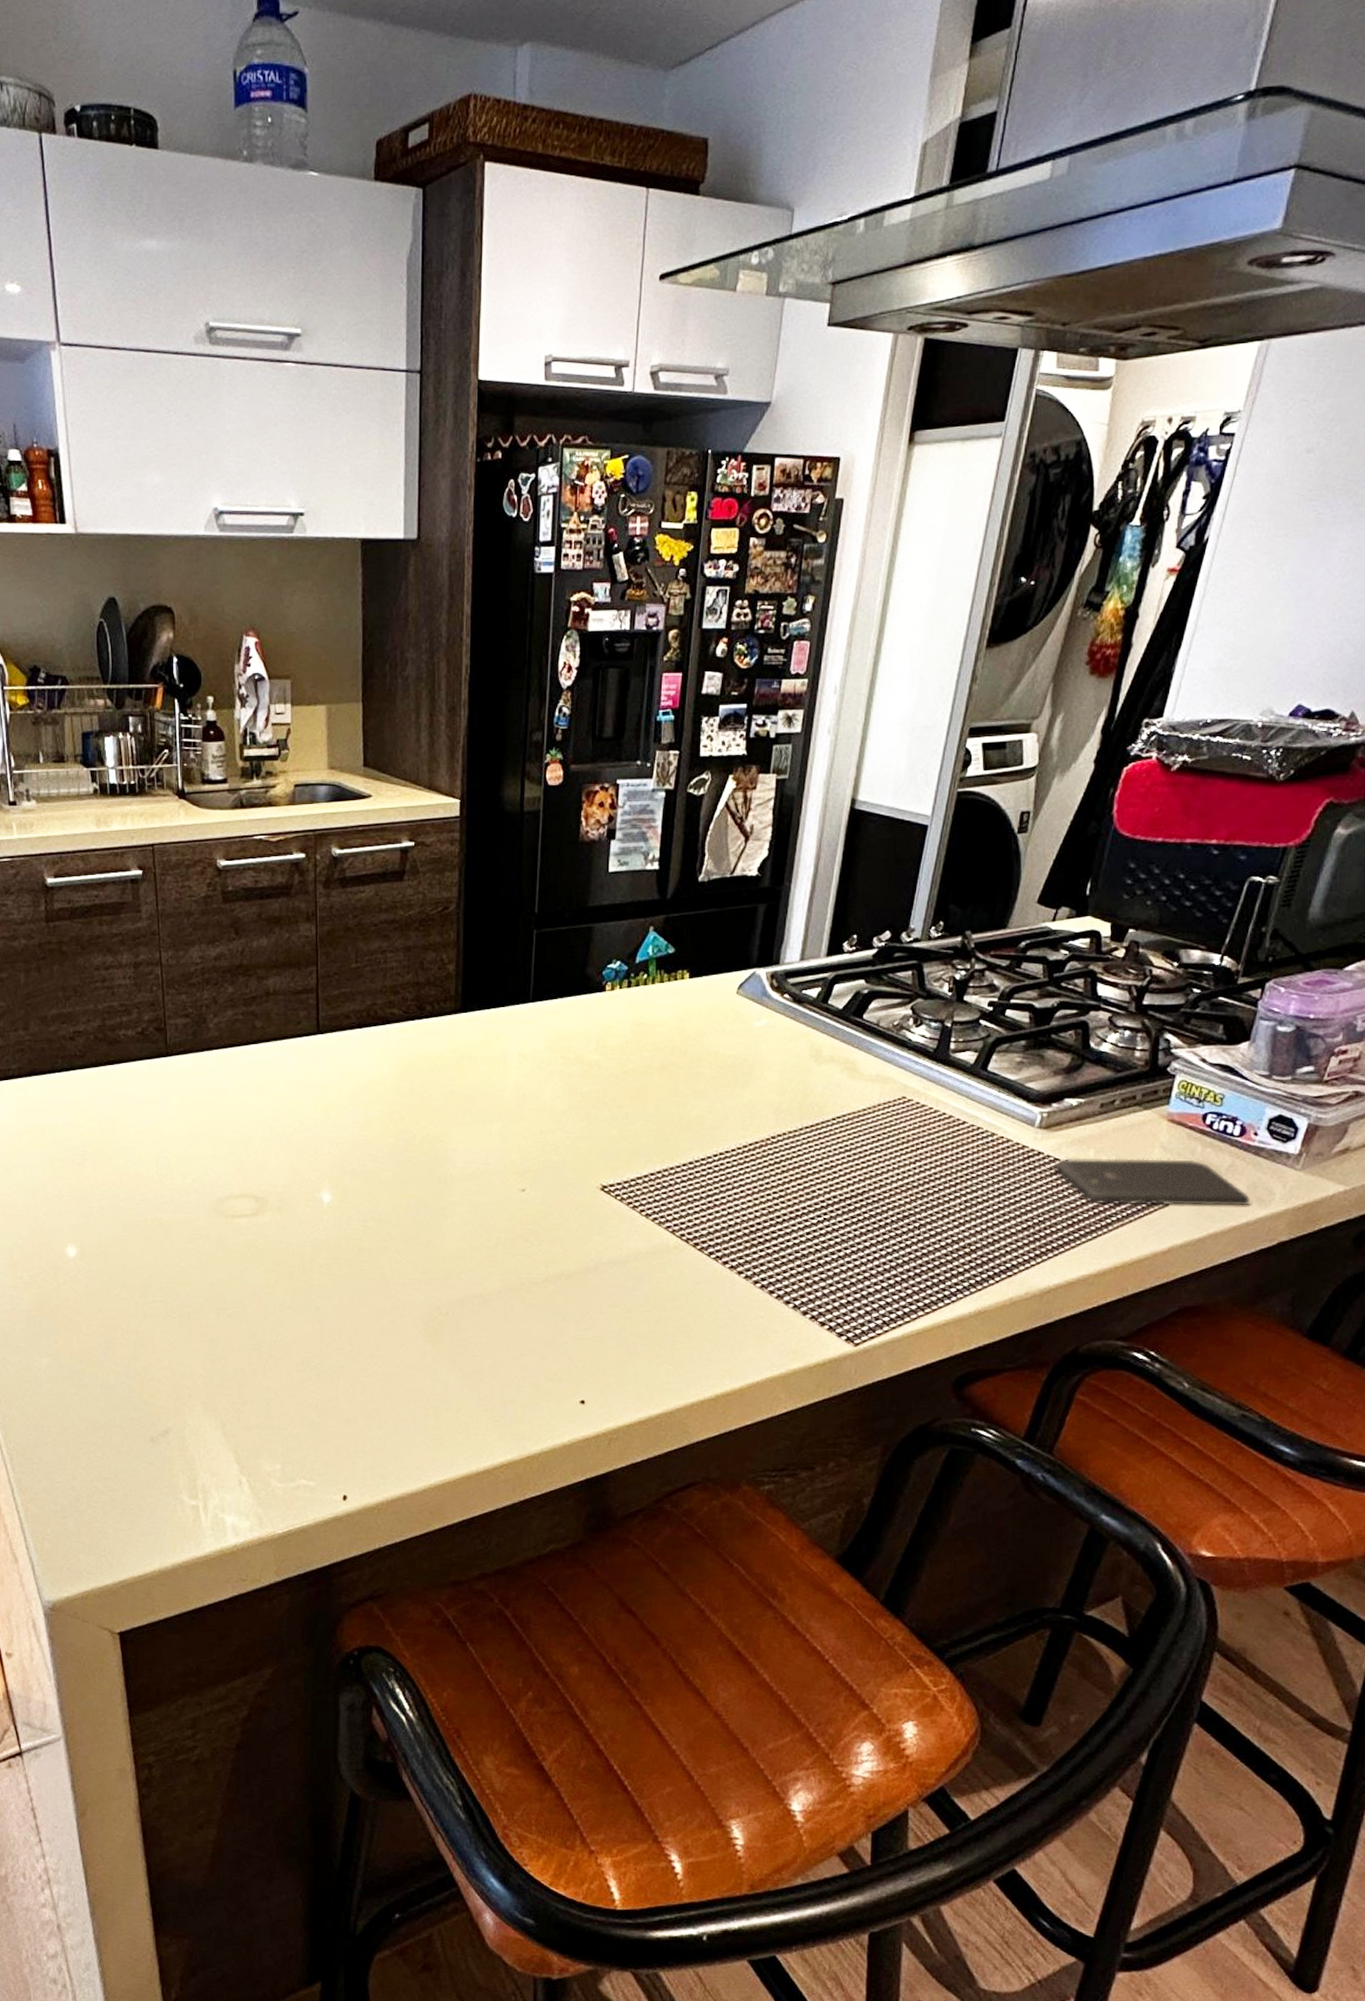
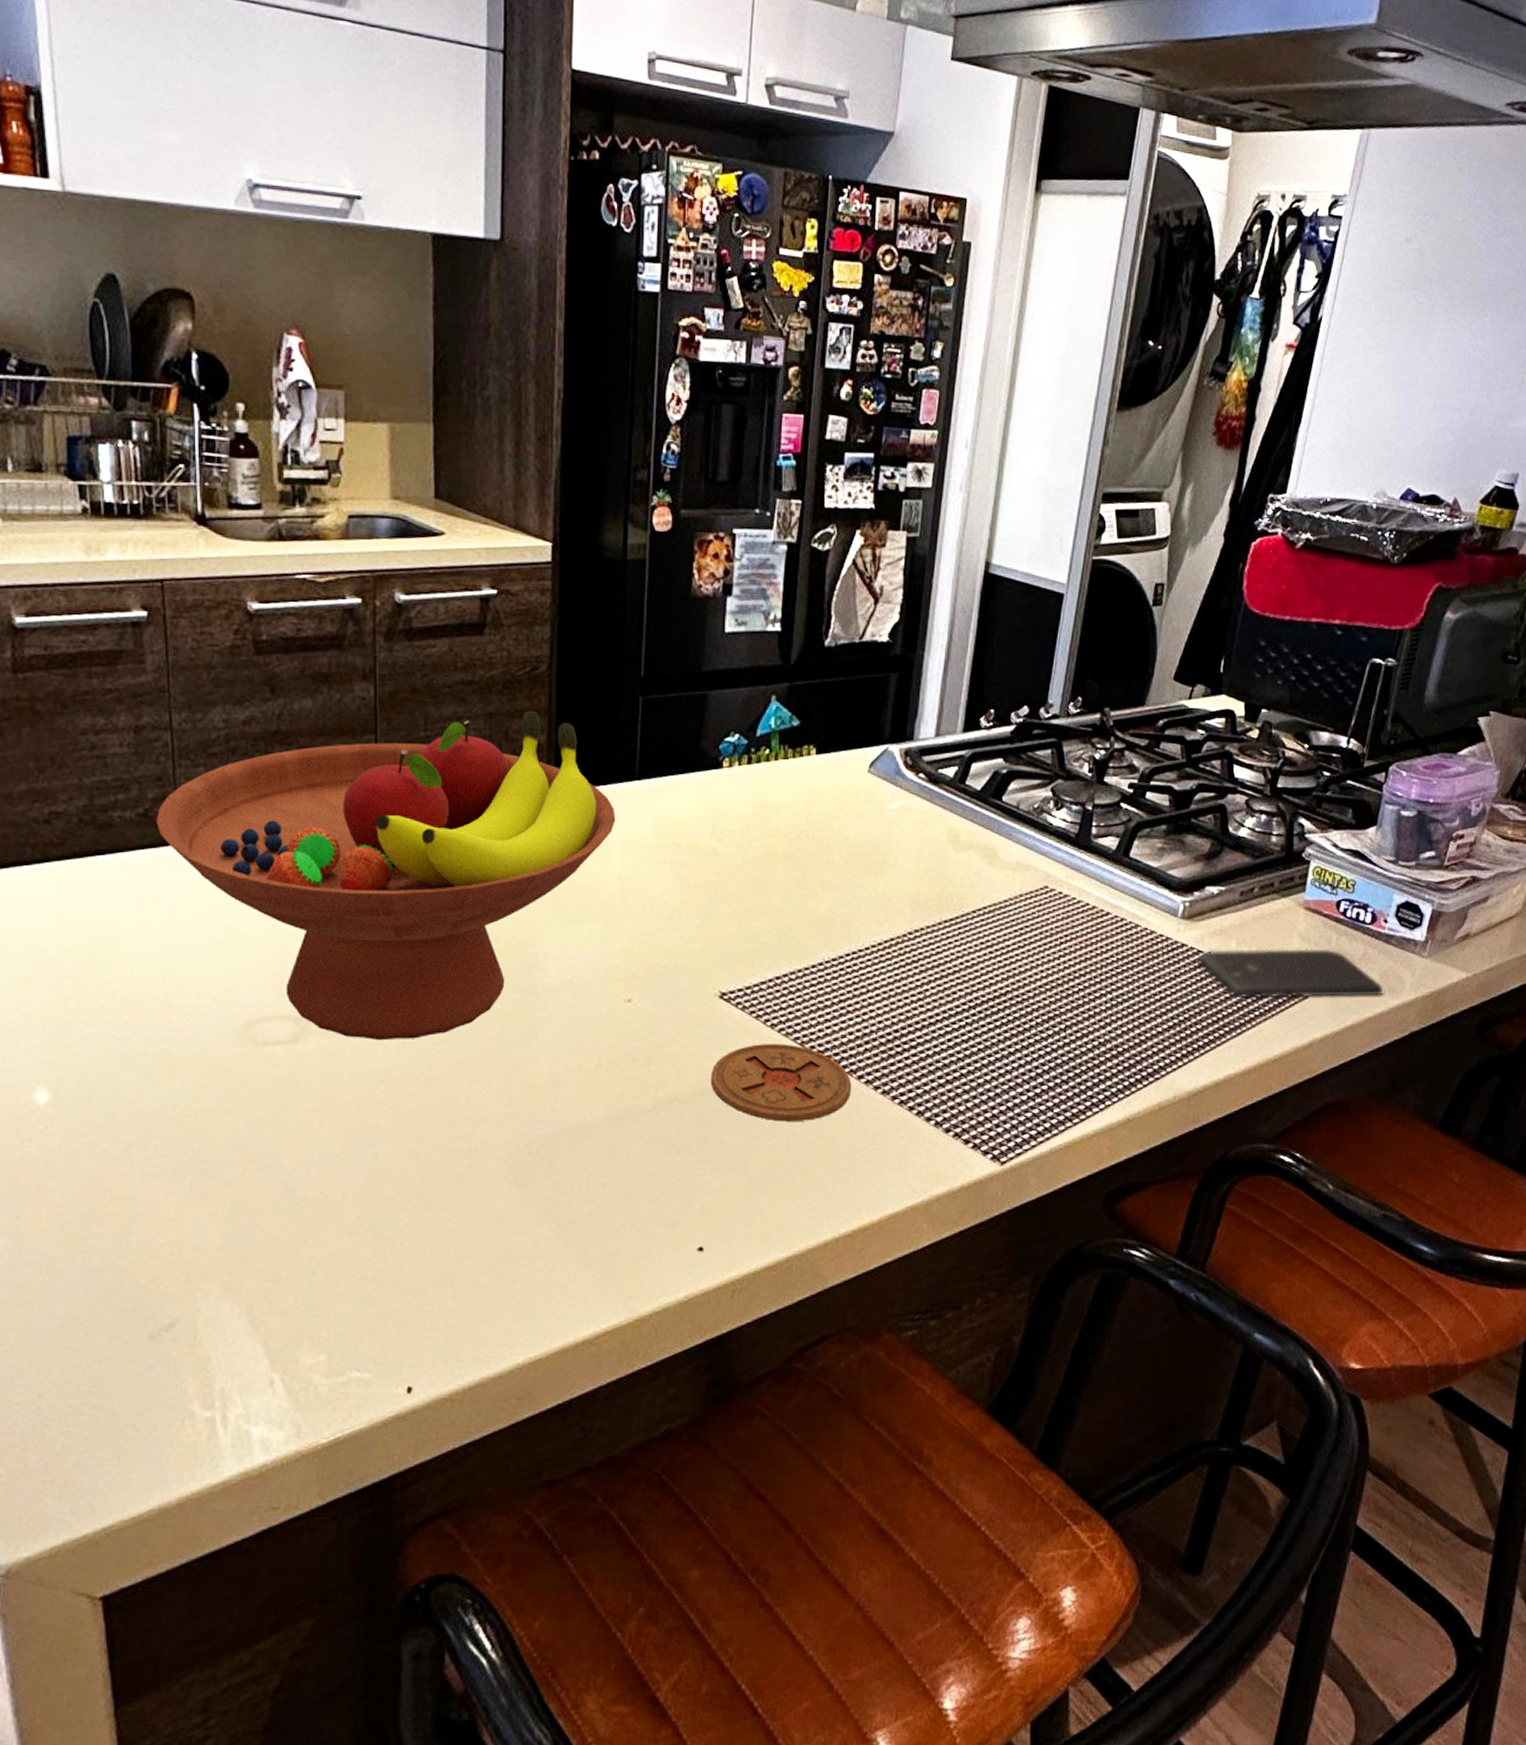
fruit bowl: none [151,944,513,1217] -> present [156,710,616,1041]
coaster: none [592,1231,718,1299] -> present [710,1044,852,1122]

